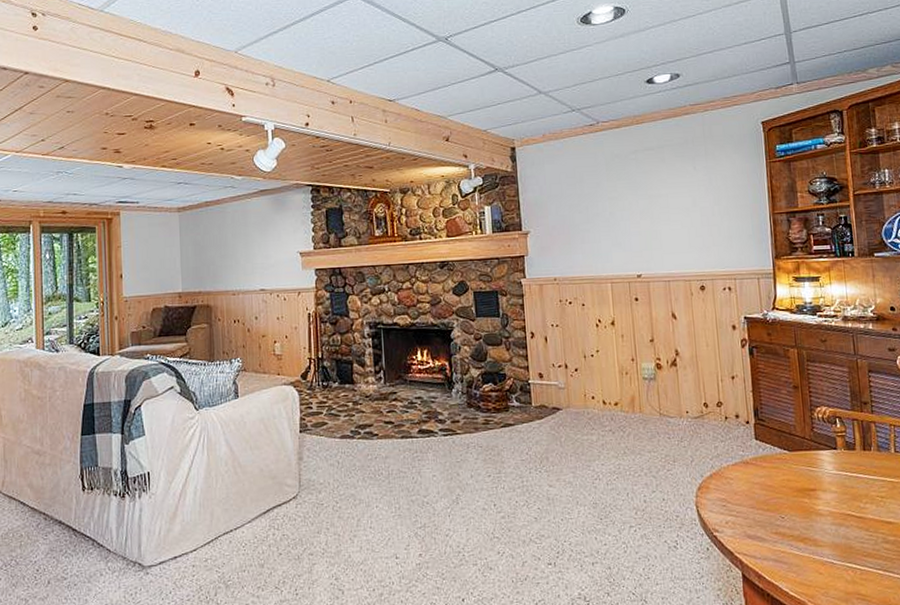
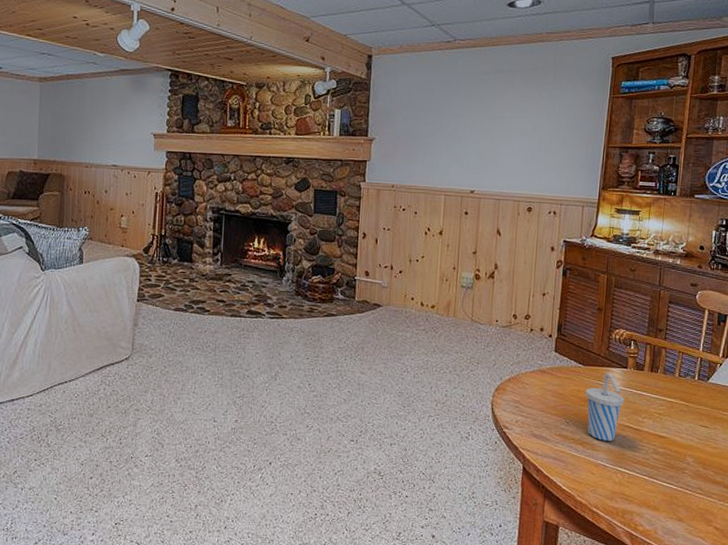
cup: none [796,456,841,534] -> present [585,372,625,441]

